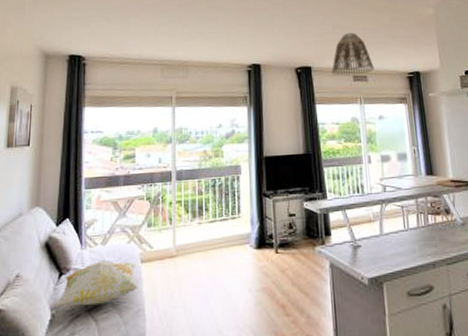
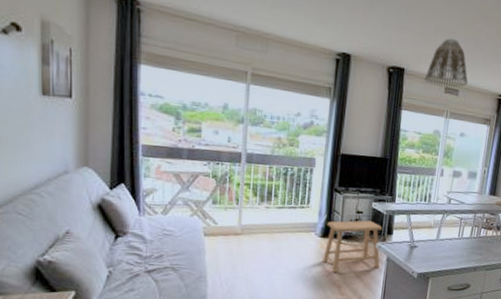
decorative pillow: present [55,260,139,307] -> none [111,228,201,268]
stool: none [261,223,324,289] -> present [323,220,383,273]

